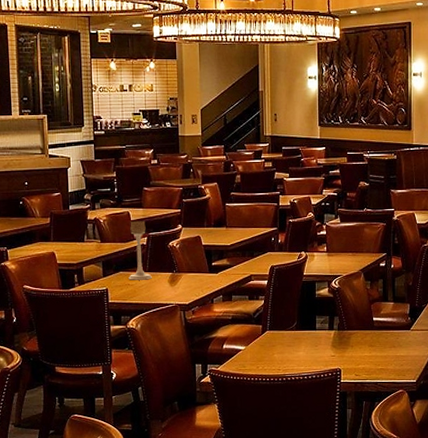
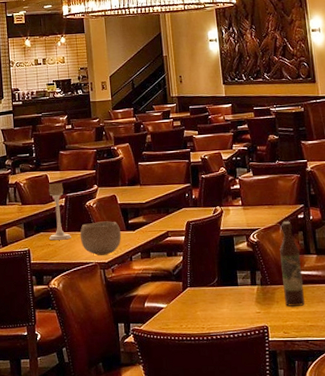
bowl: none [161,262,204,297] -> present [79,221,122,256]
wine bottle: none [359,269,378,351] -> present [279,221,305,306]

